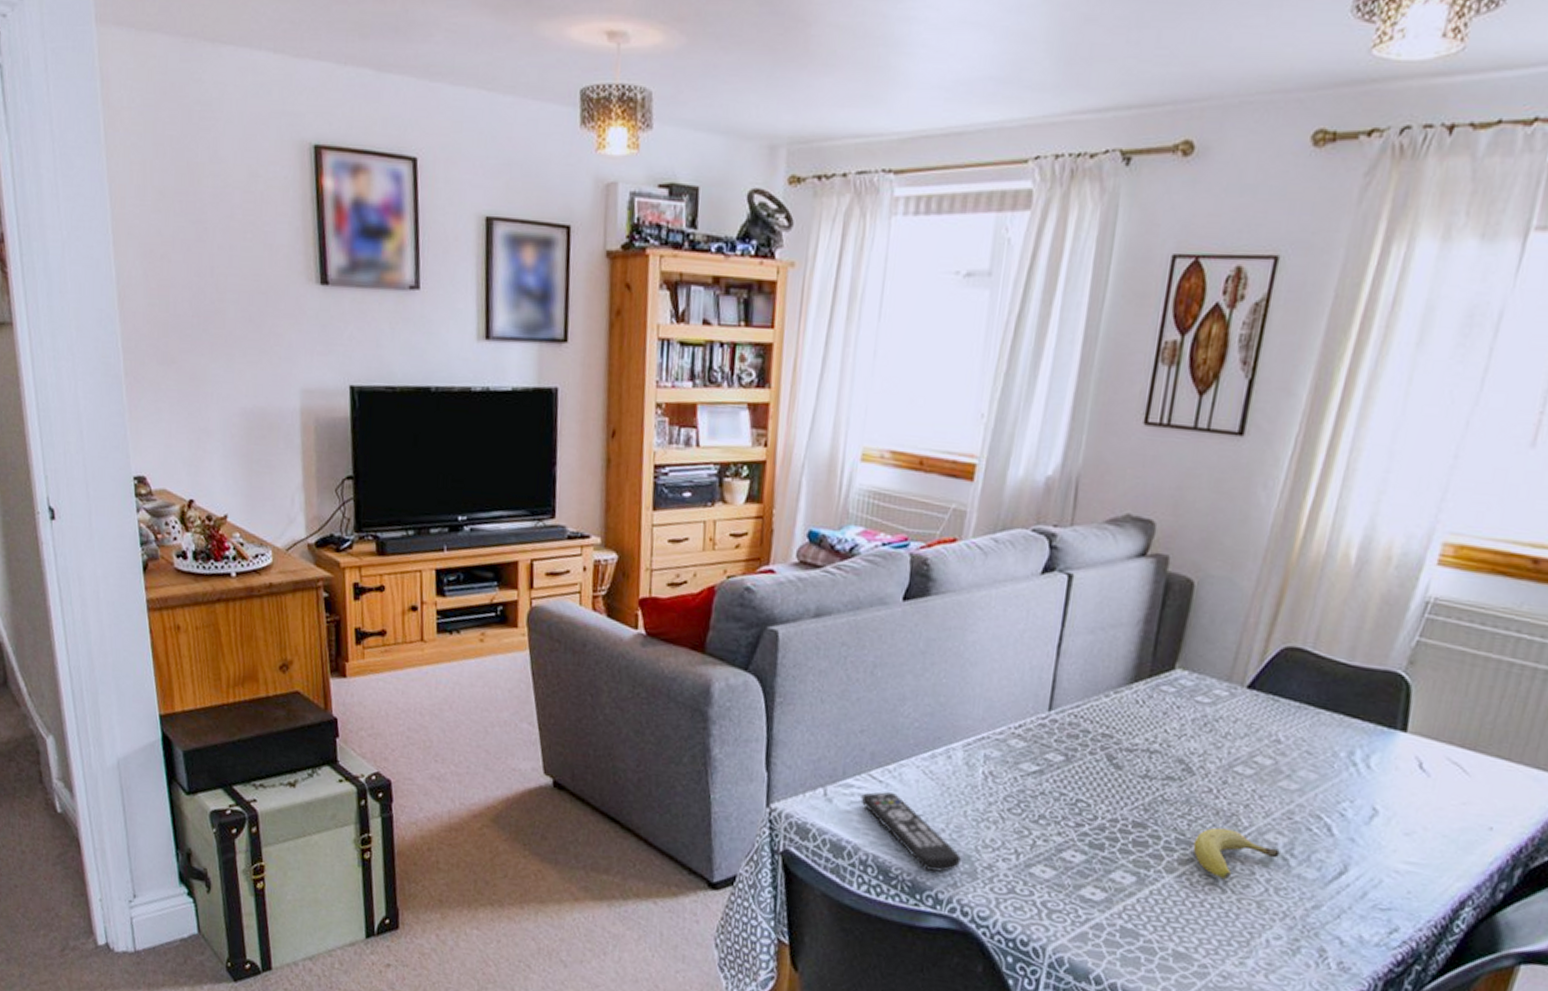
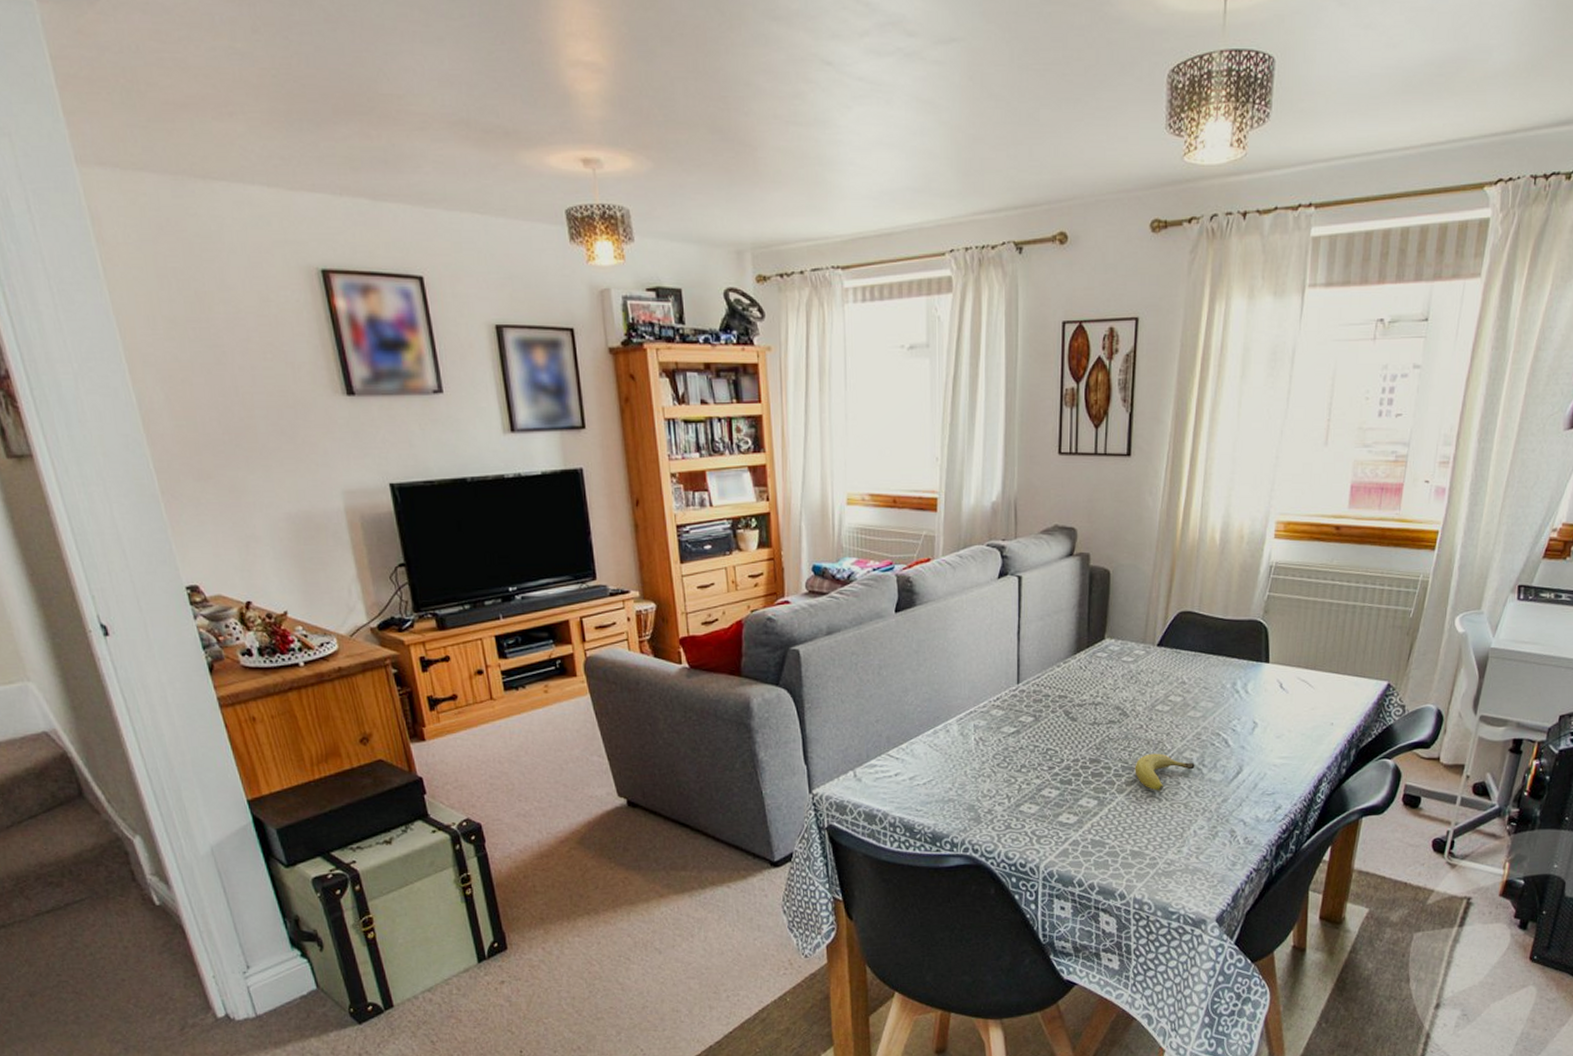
remote control: present [861,792,961,872] -> none [883,766,967,822]

